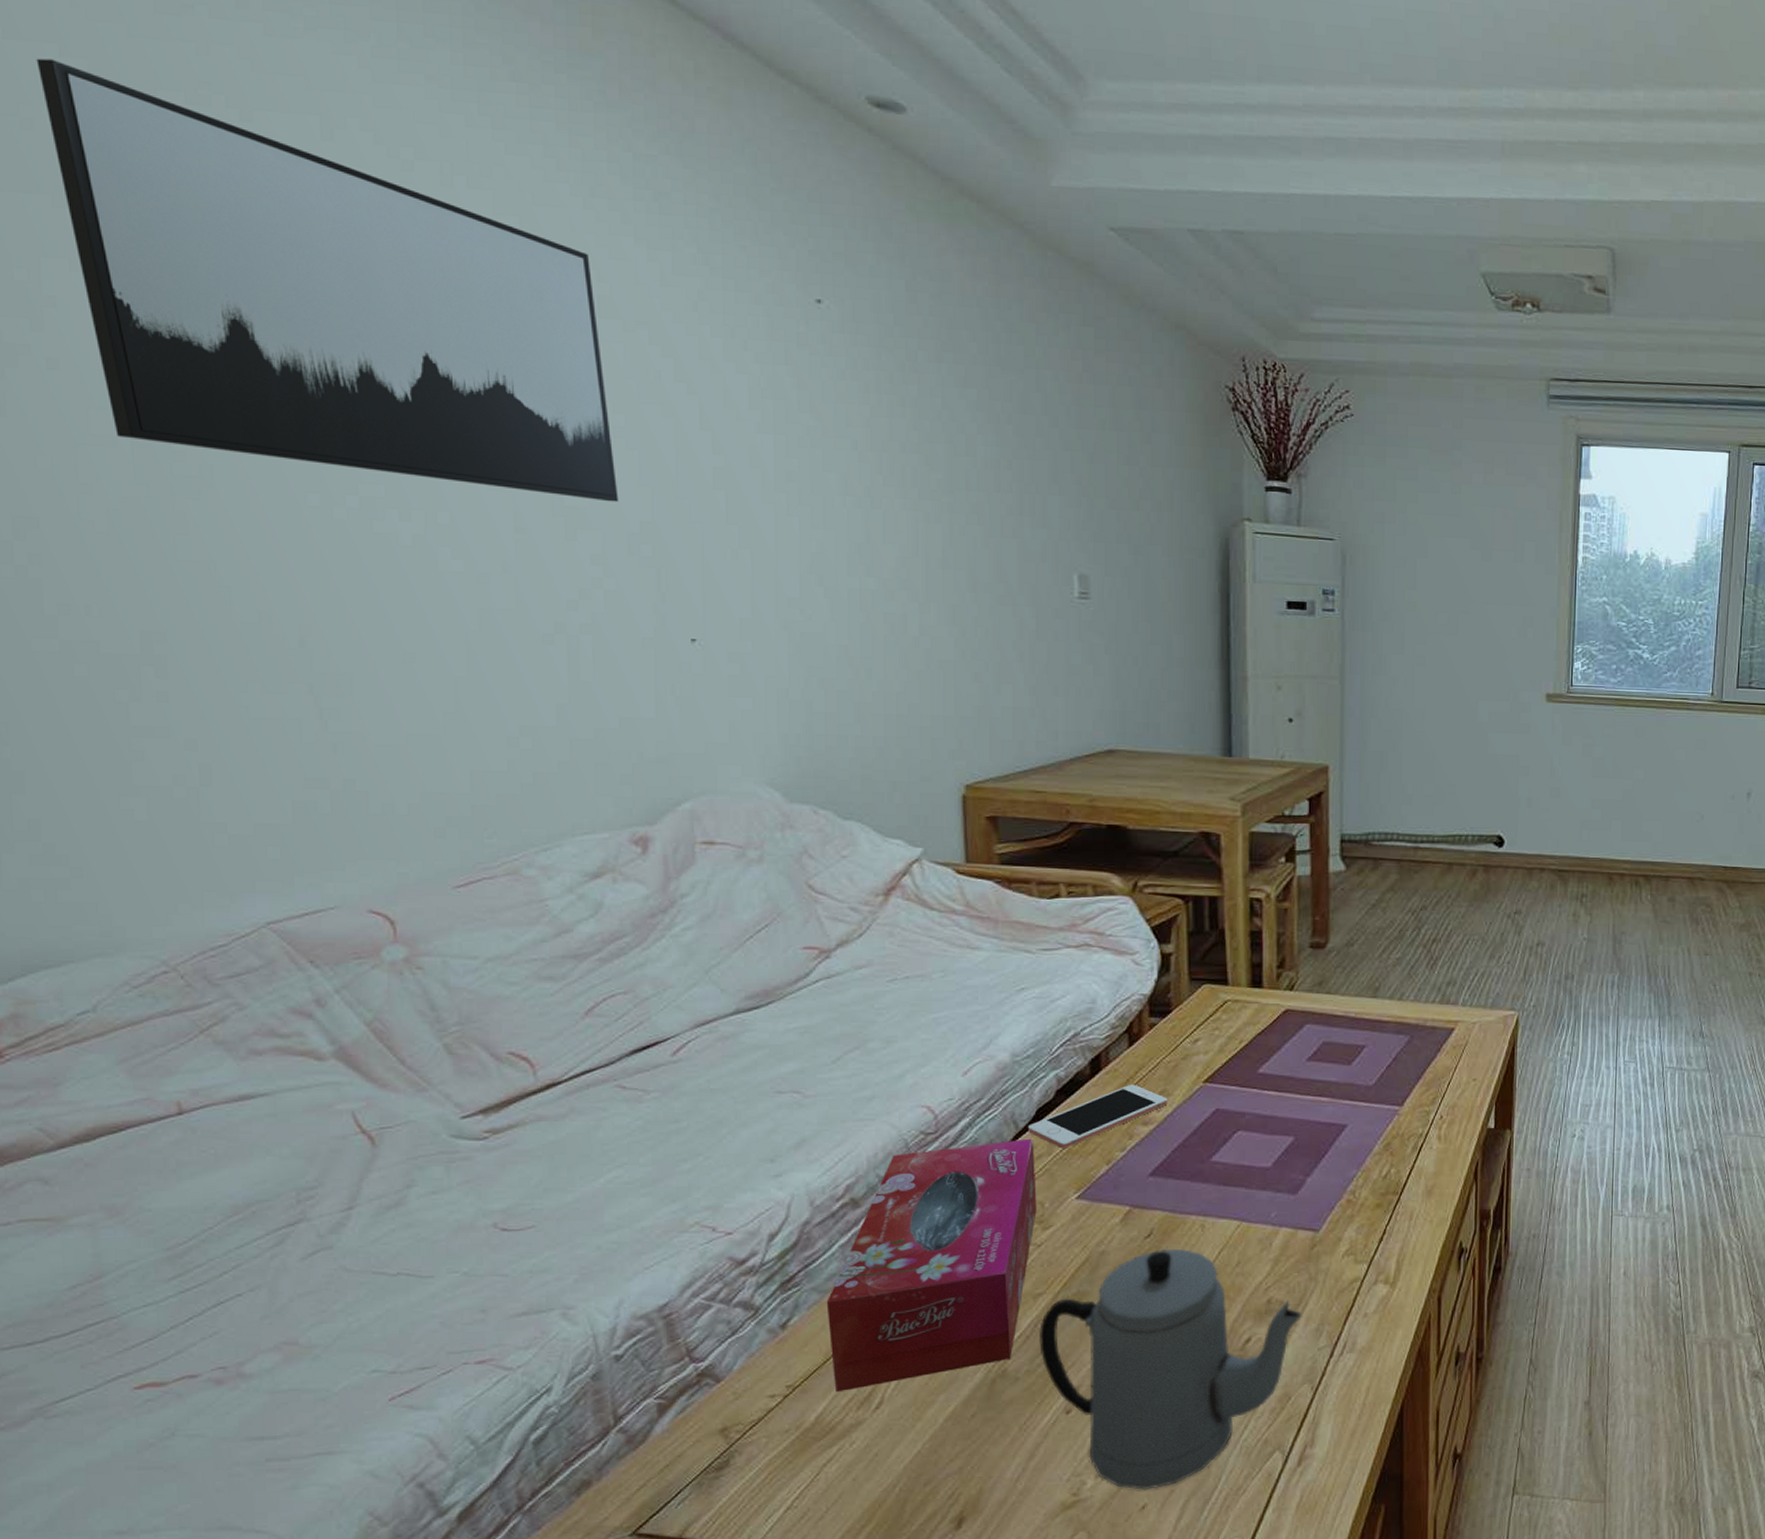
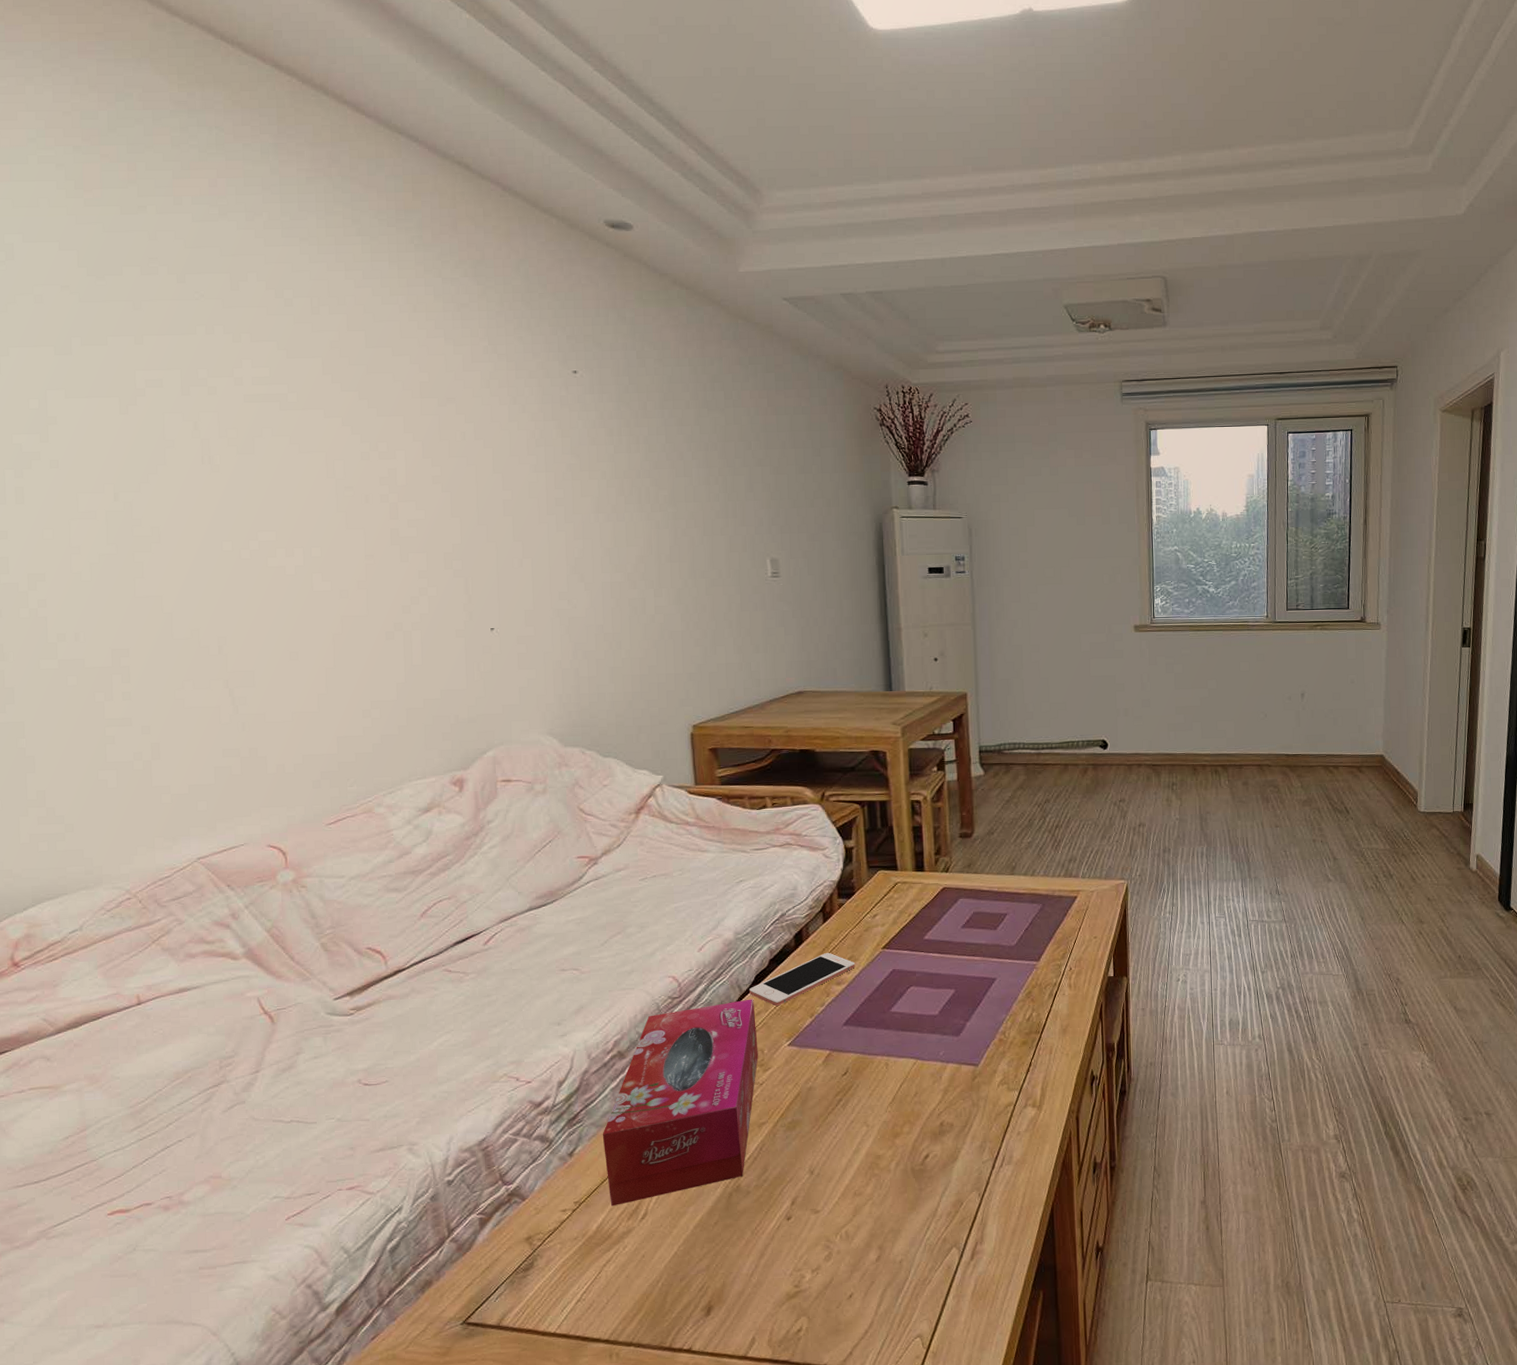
wall art: present [36,58,619,502] -> none [44,253,437,532]
teapot: present [1039,1249,1302,1491] -> none [764,1083,968,1282]

